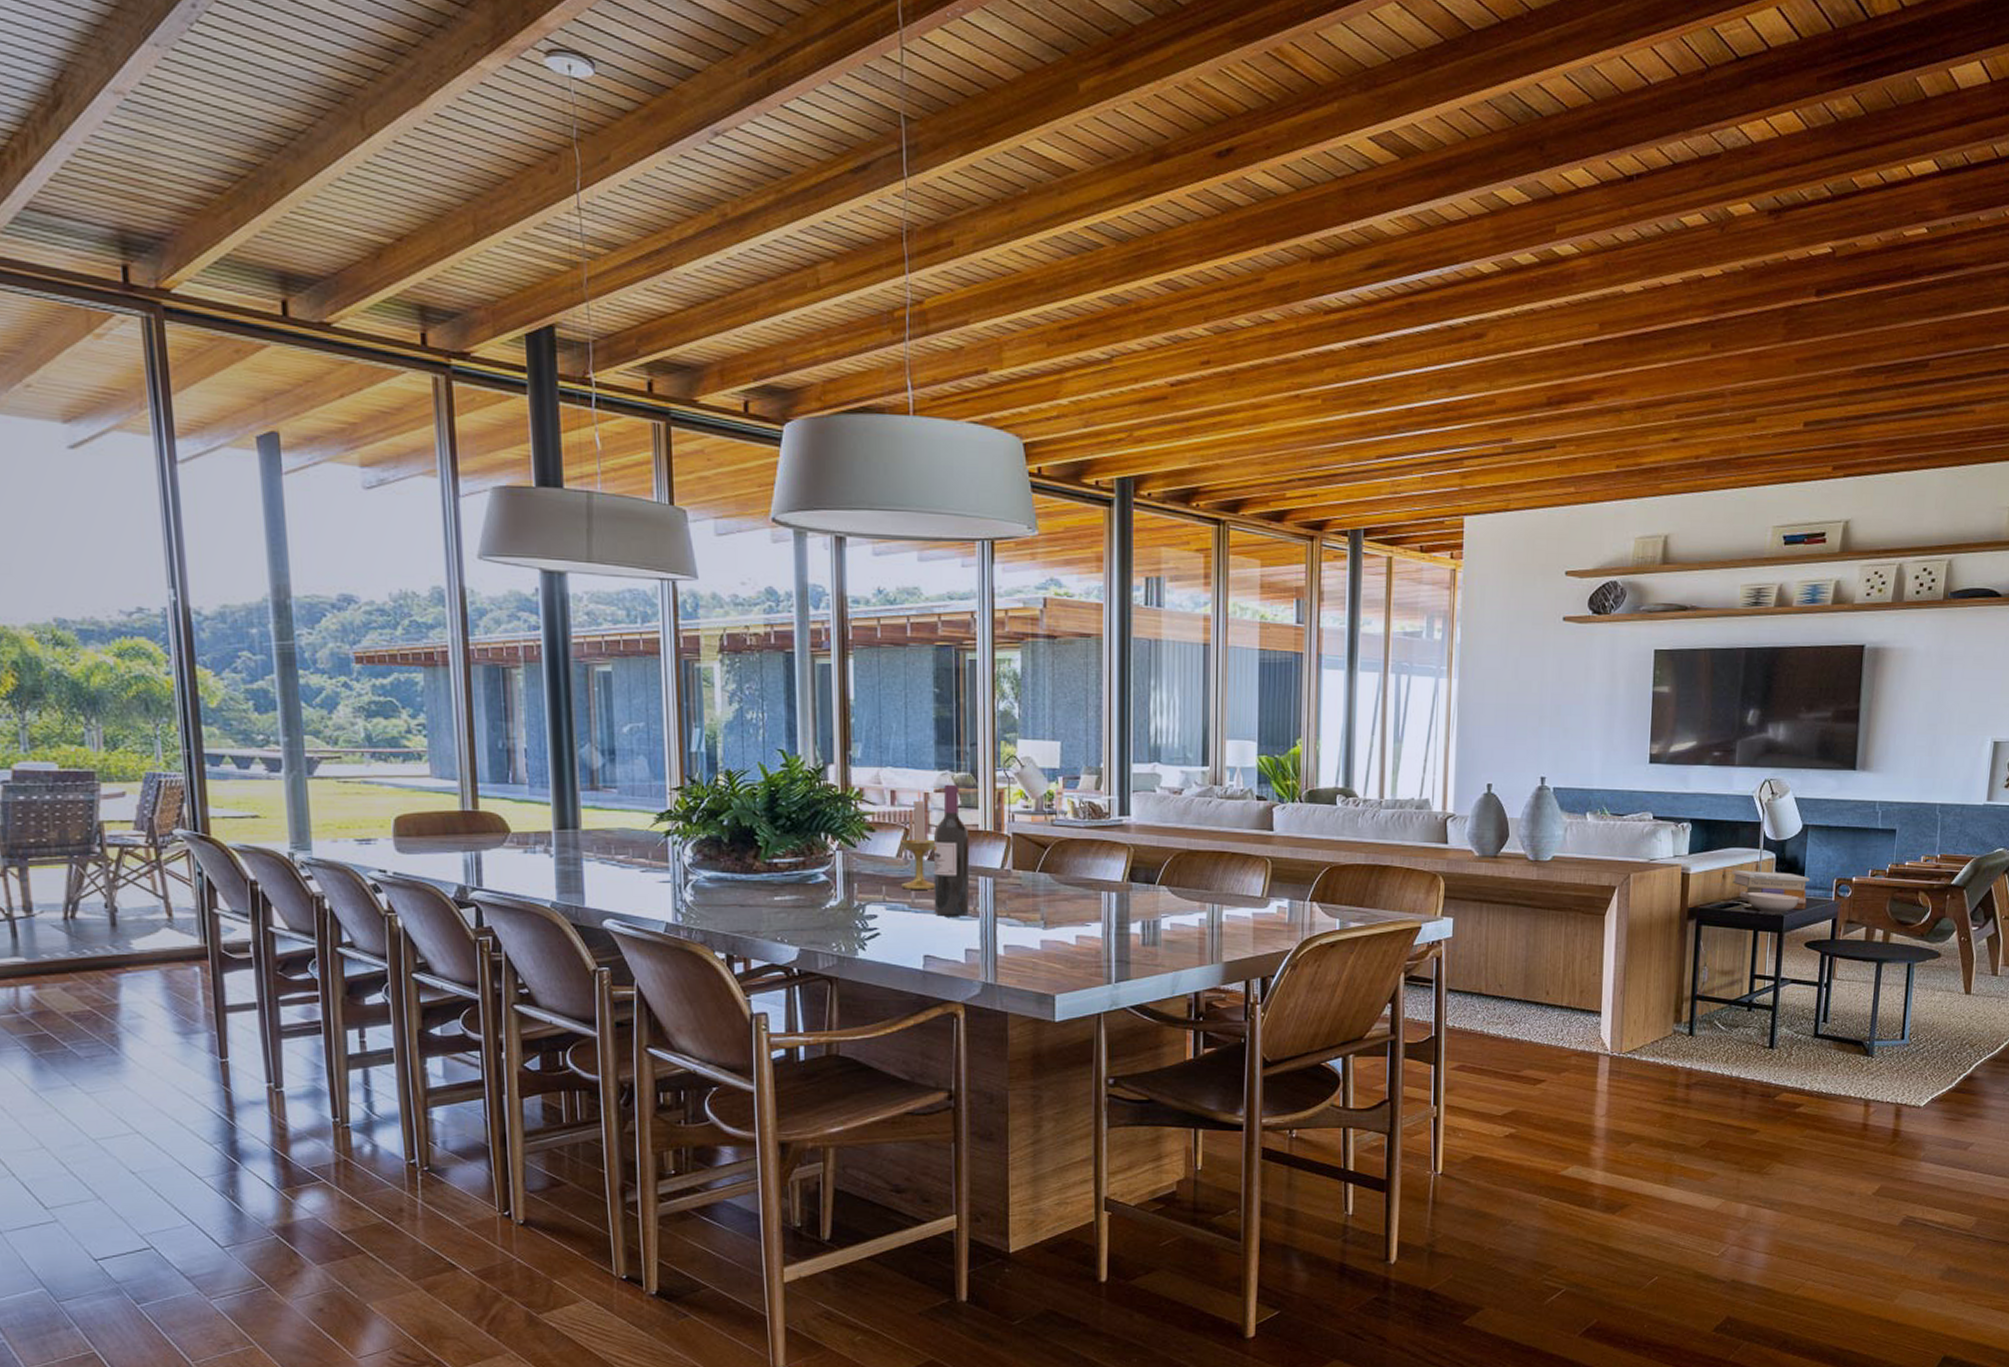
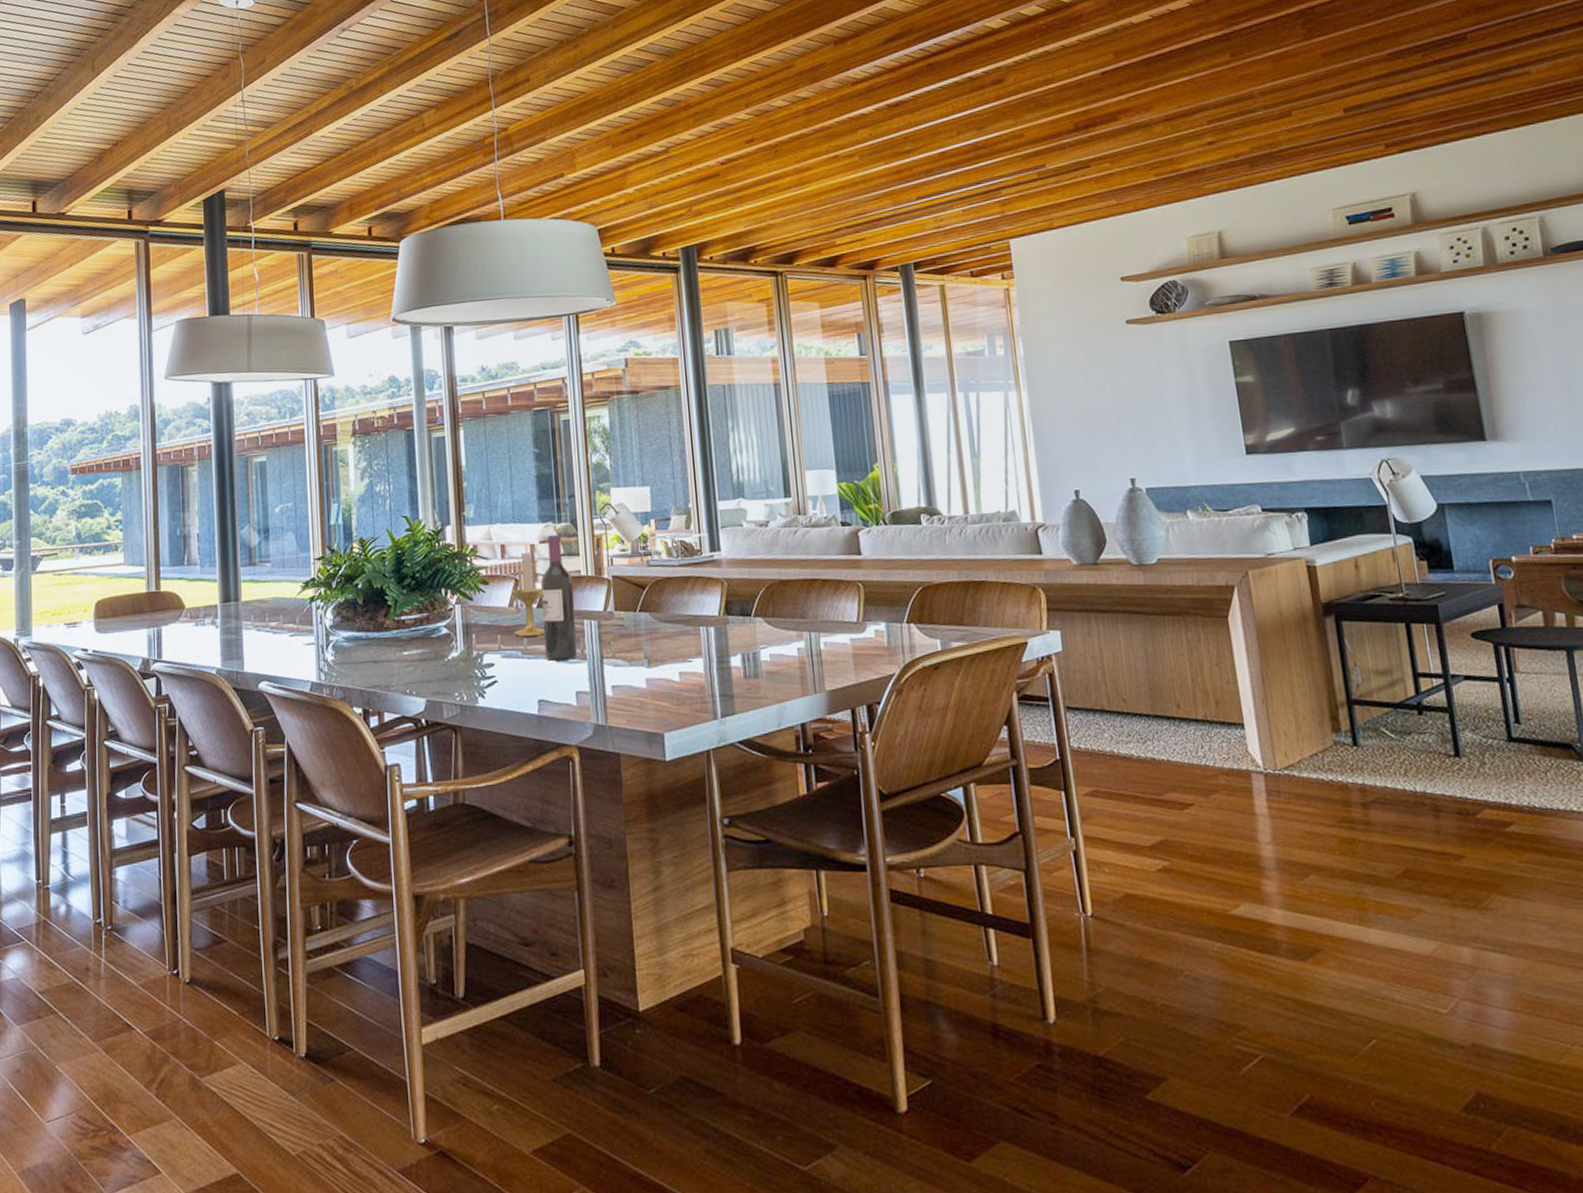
books: present [1731,869,1809,910] -> none [1364,557,1464,598]
bowl: present [1747,892,1800,914] -> none [1388,580,1453,604]

